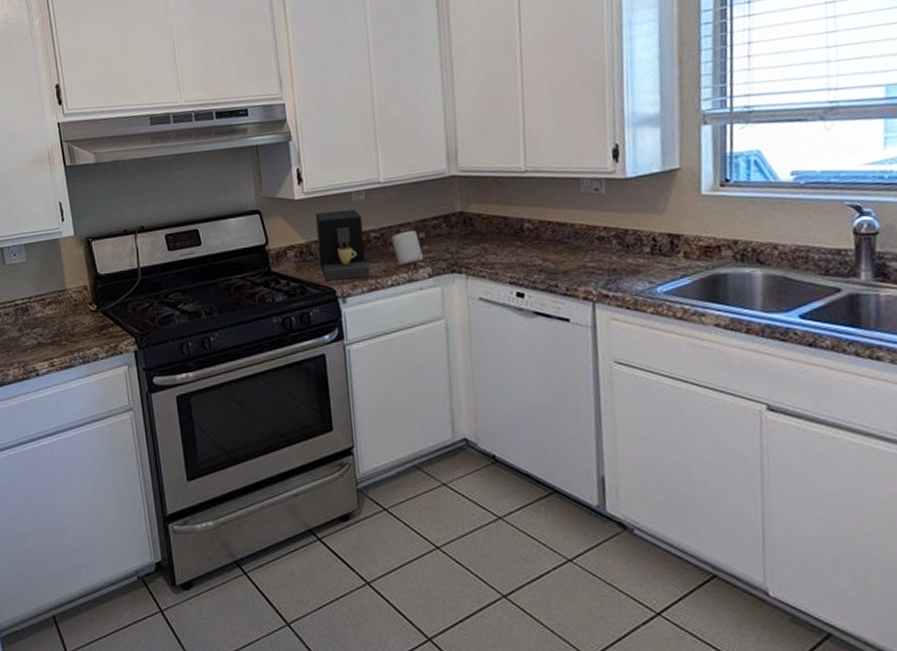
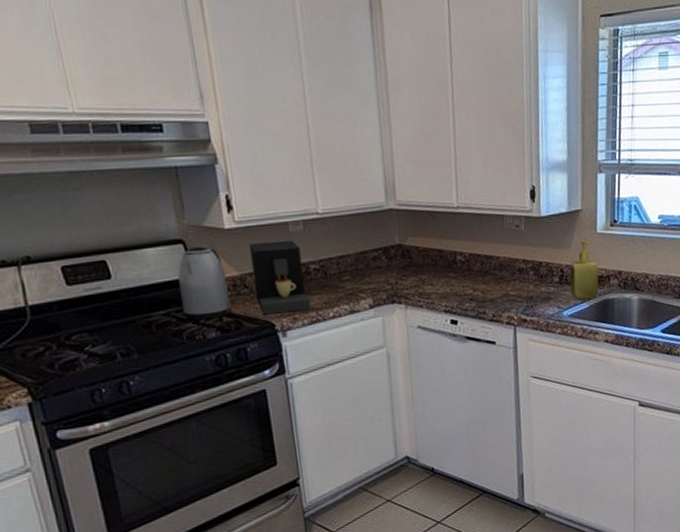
kettle: none [254,215,297,285] -> present [177,246,231,321]
canister: present [391,229,428,268] -> none [331,261,368,299]
soap dispenser: none [664,203,706,275] -> present [569,240,599,300]

